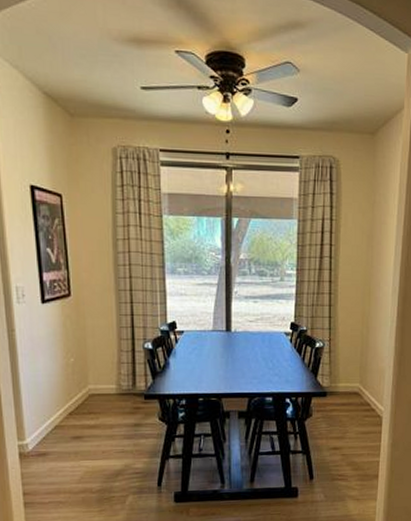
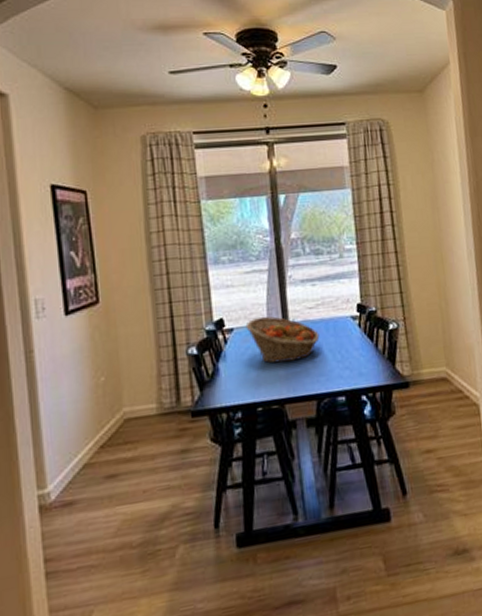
fruit basket: none [194,323,256,364] -> present [245,316,320,364]

